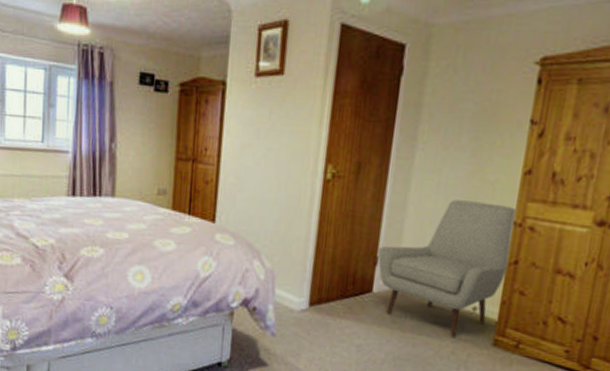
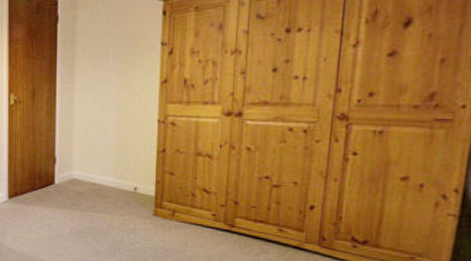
chair: present [377,199,516,337] -> none [55,108,158,212]

